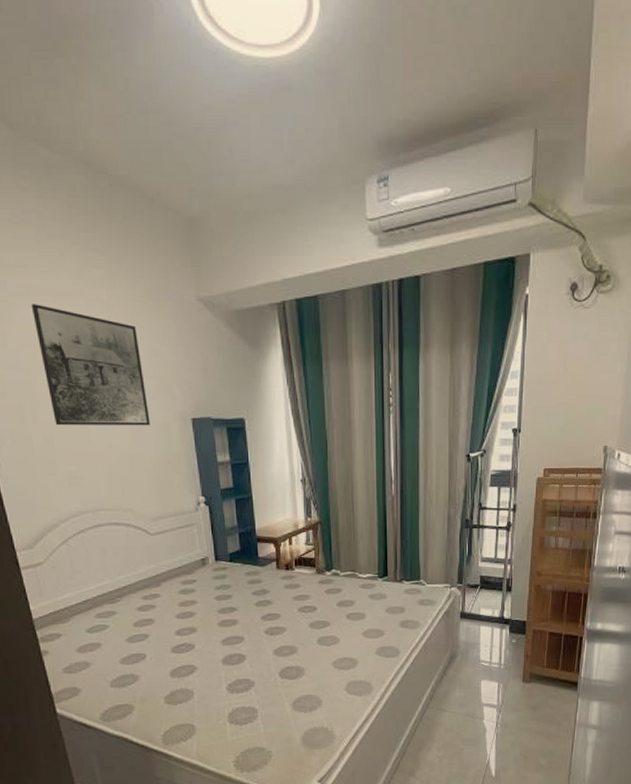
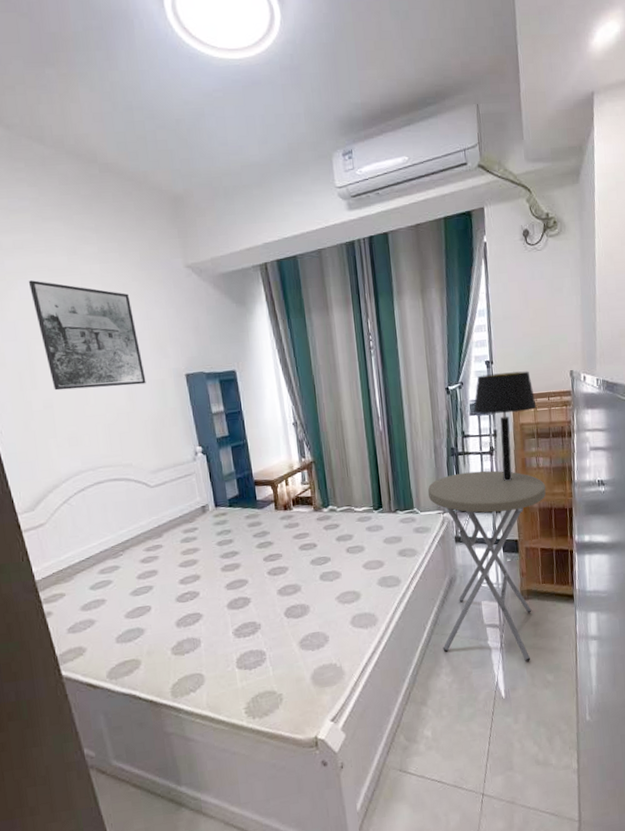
side table: none [436,546,563,744] -> present [428,470,546,661]
table lamp: none [494,443,563,559] -> present [473,371,537,481]

